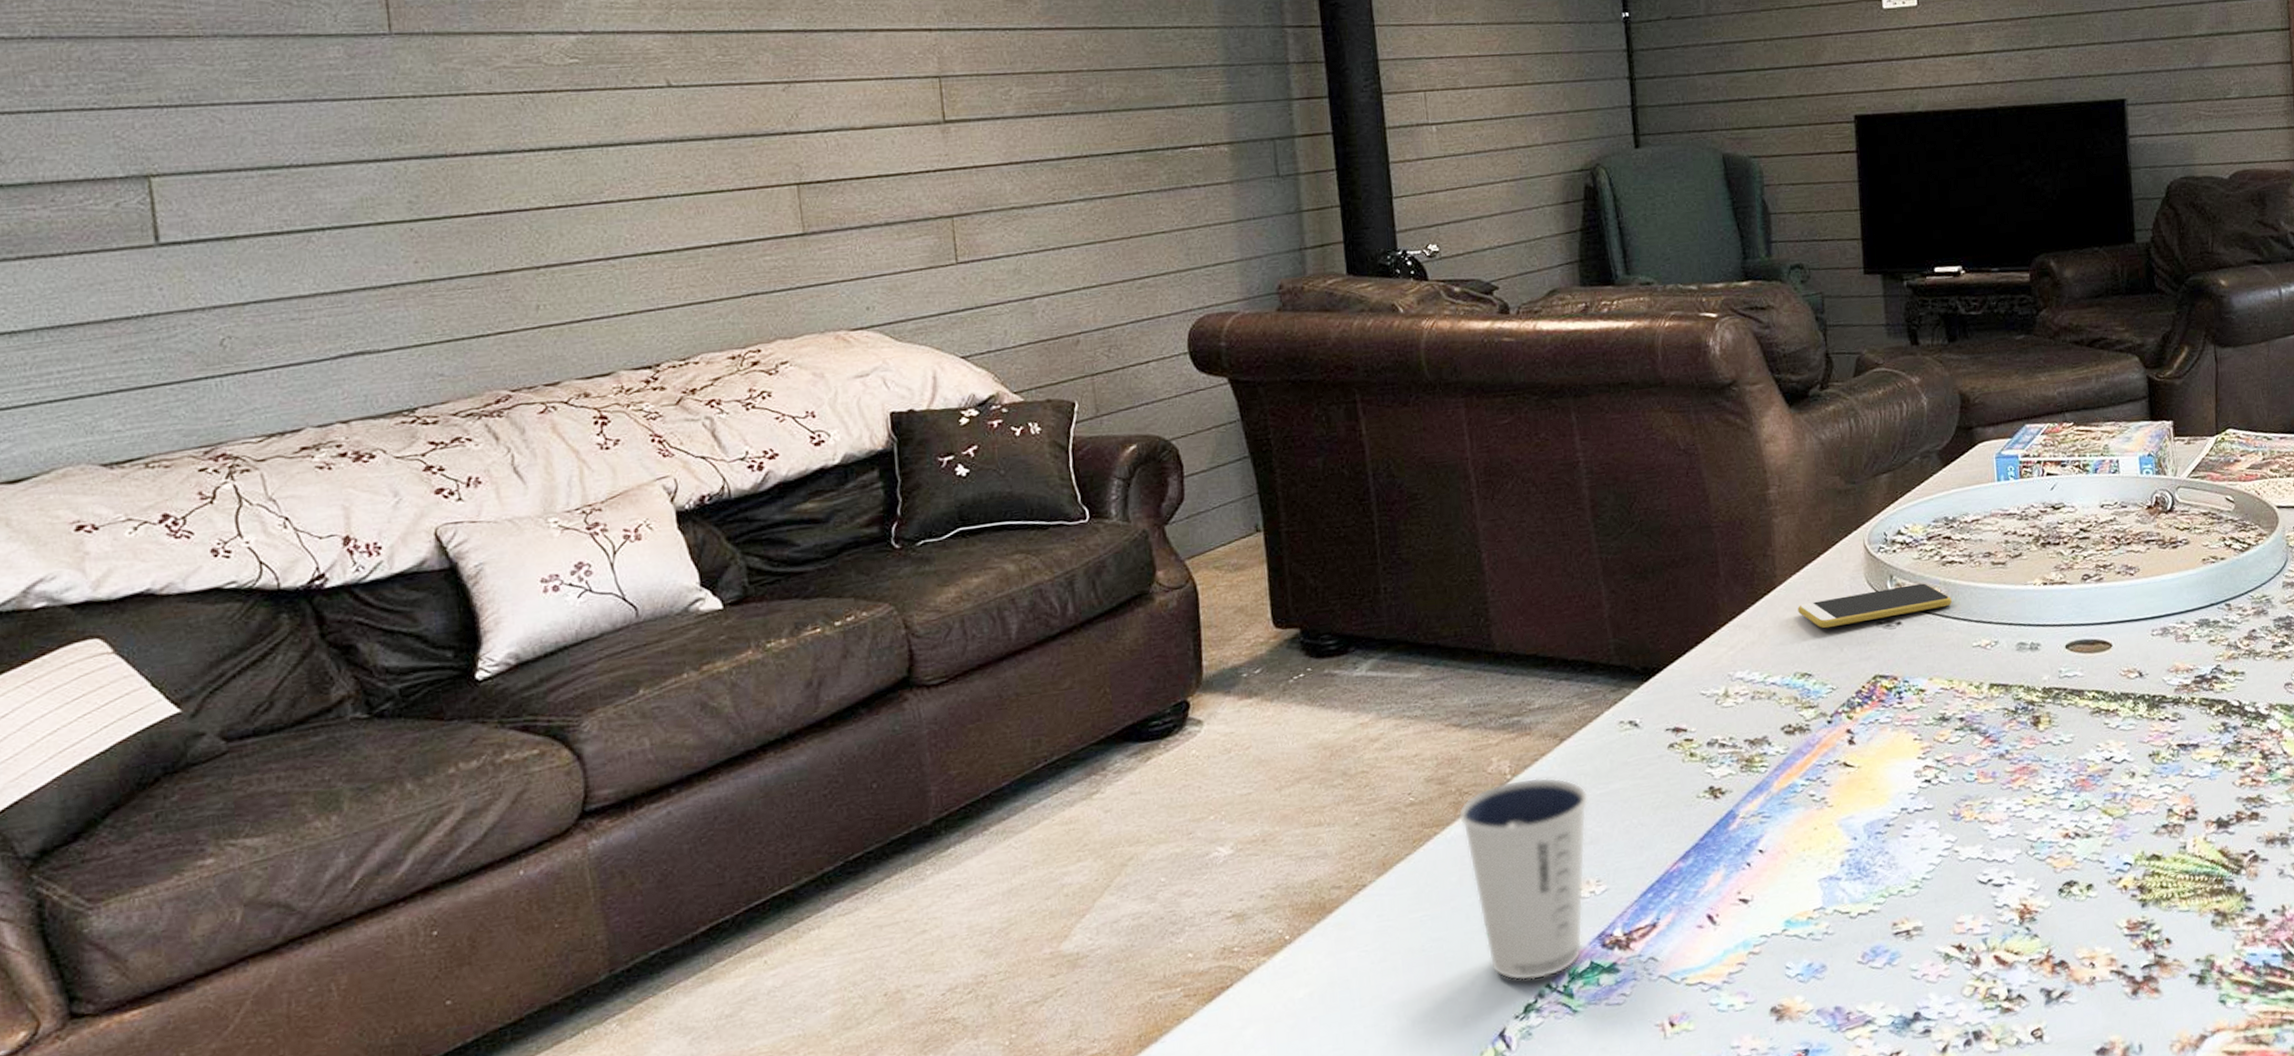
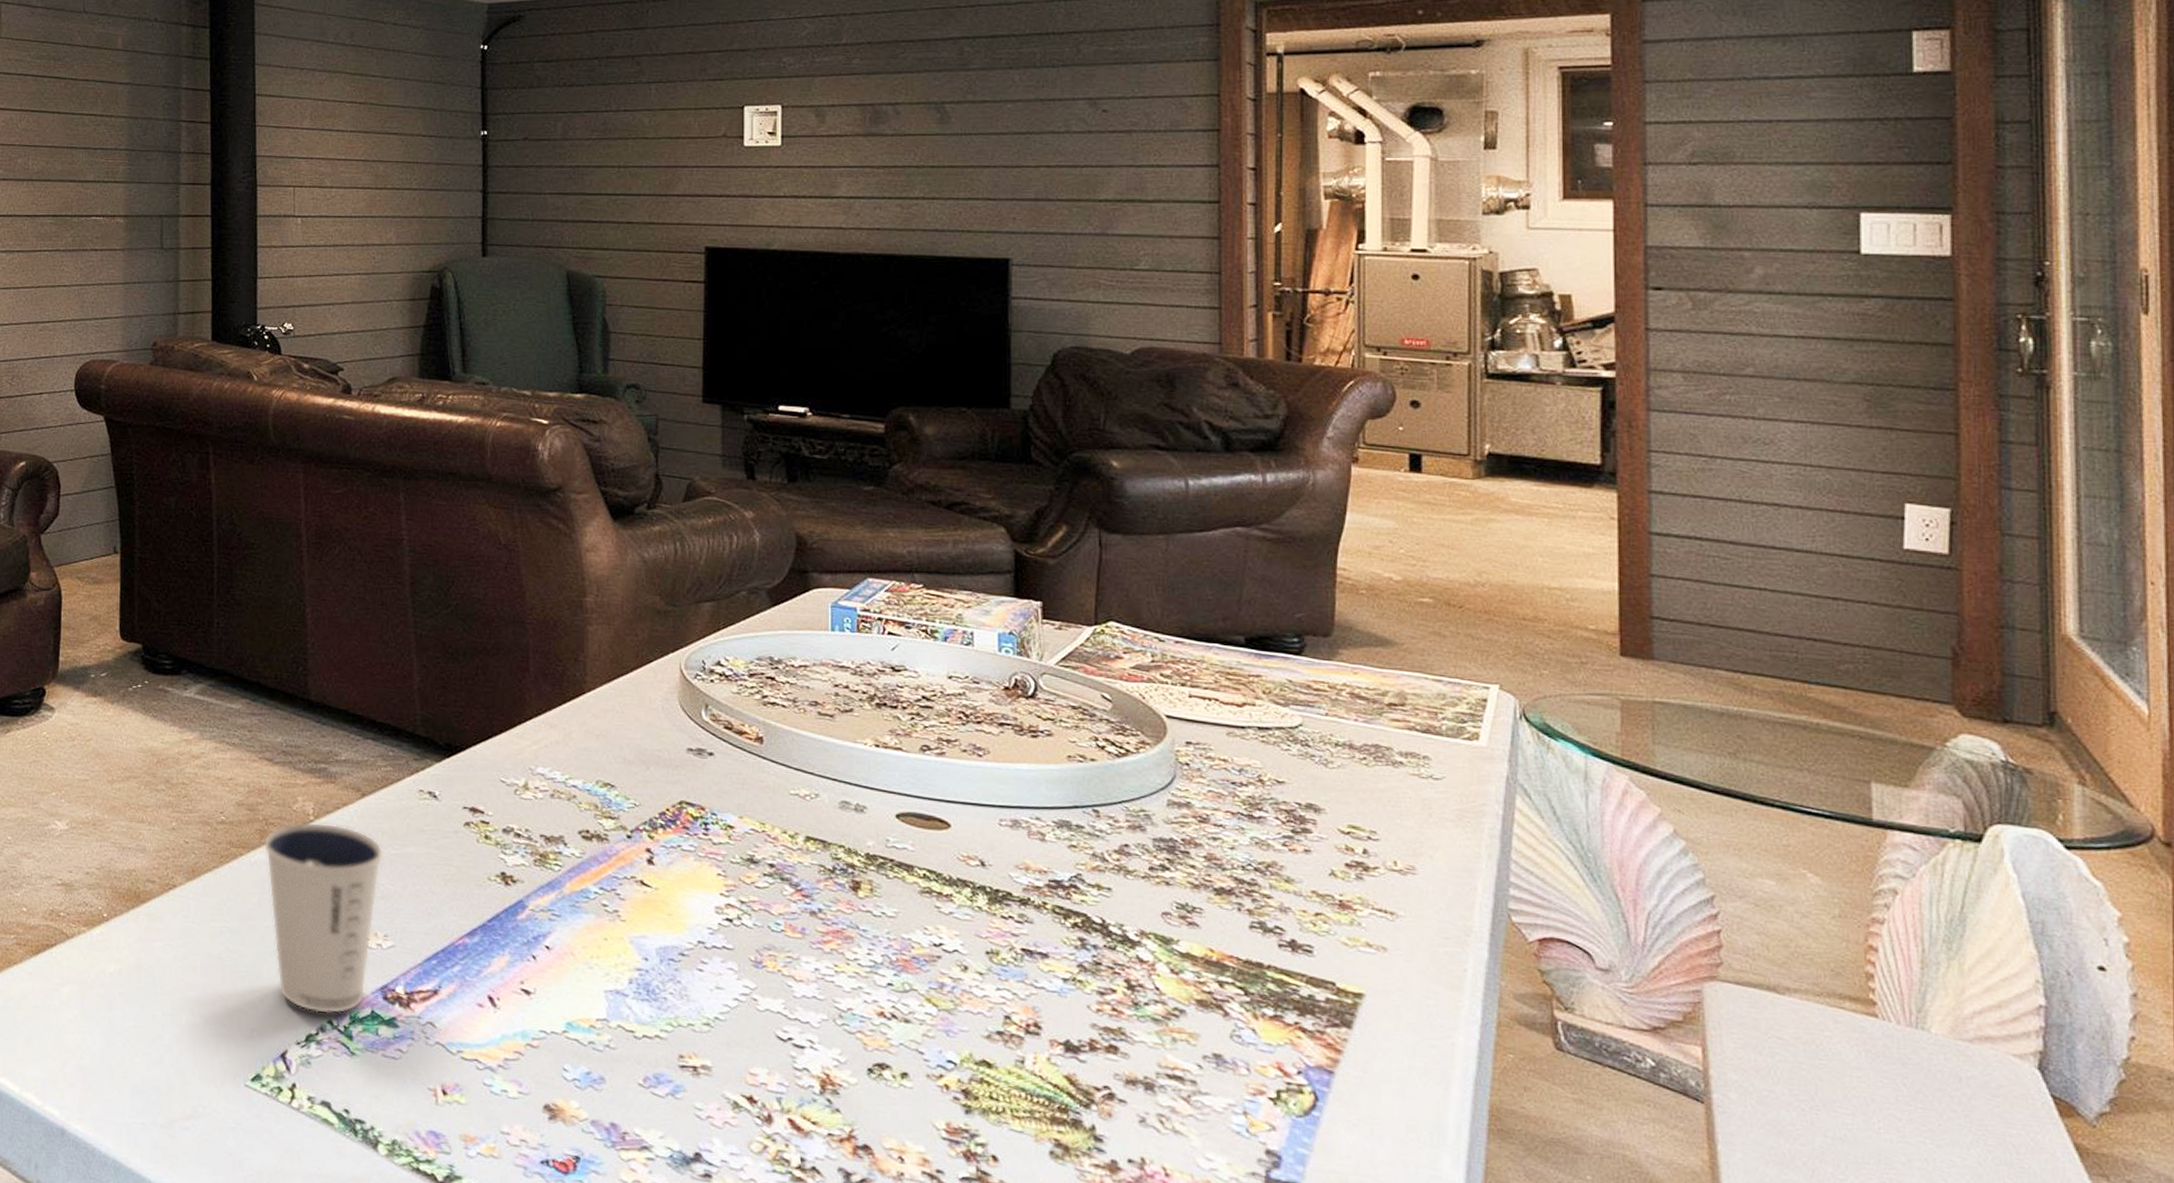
smartphone: present [1798,583,1952,629] -> none [606,714,770,748]

